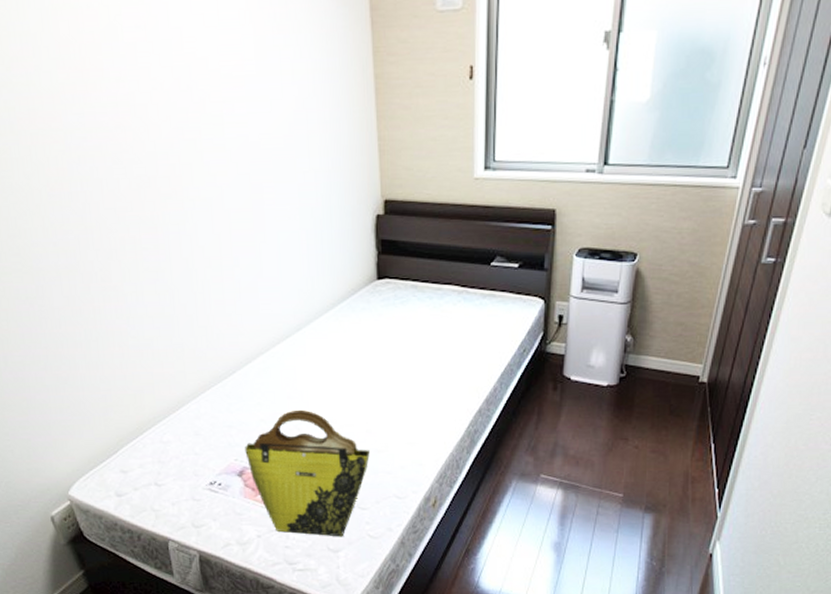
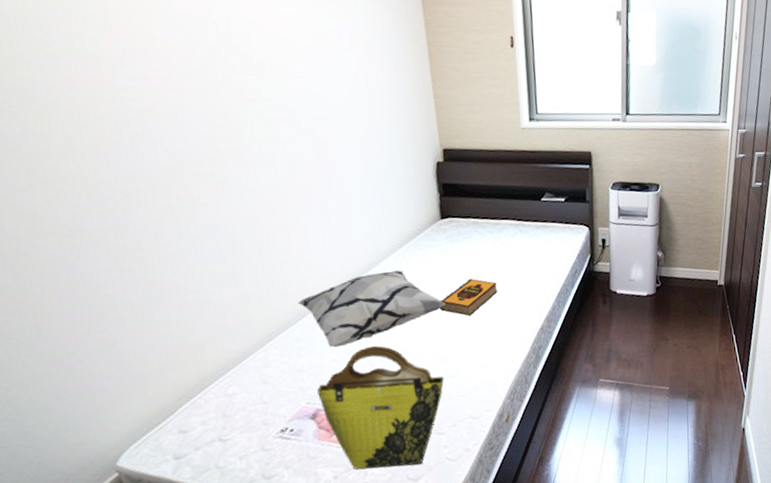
decorative pillow: none [229,332,378,407] -> present [297,270,446,348]
hardback book: none [371,348,434,389] -> present [440,279,498,316]

